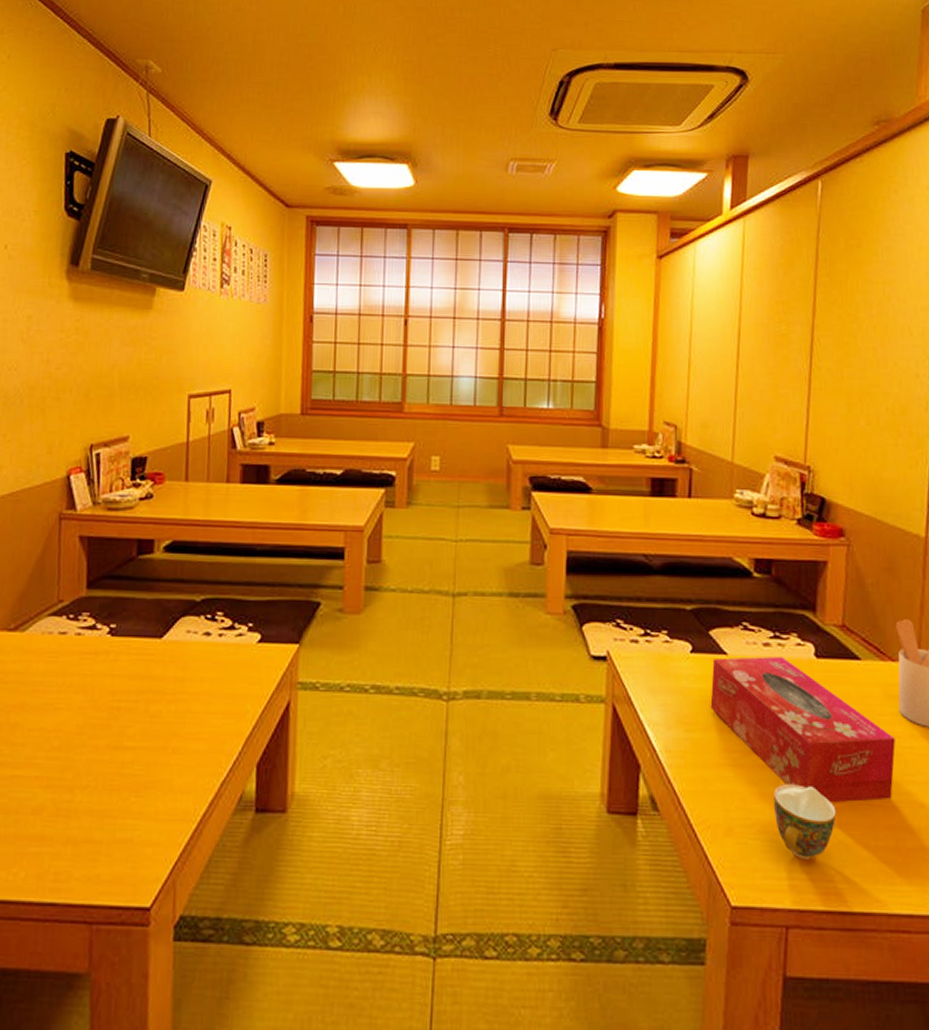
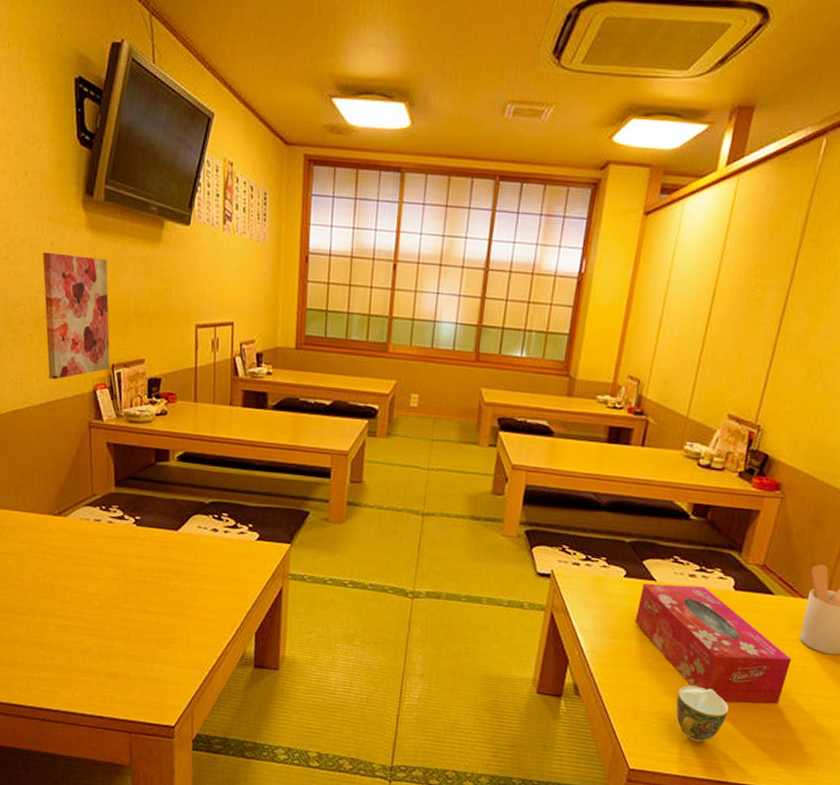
wall art: none [14,326,91,466] -> present [43,252,110,379]

